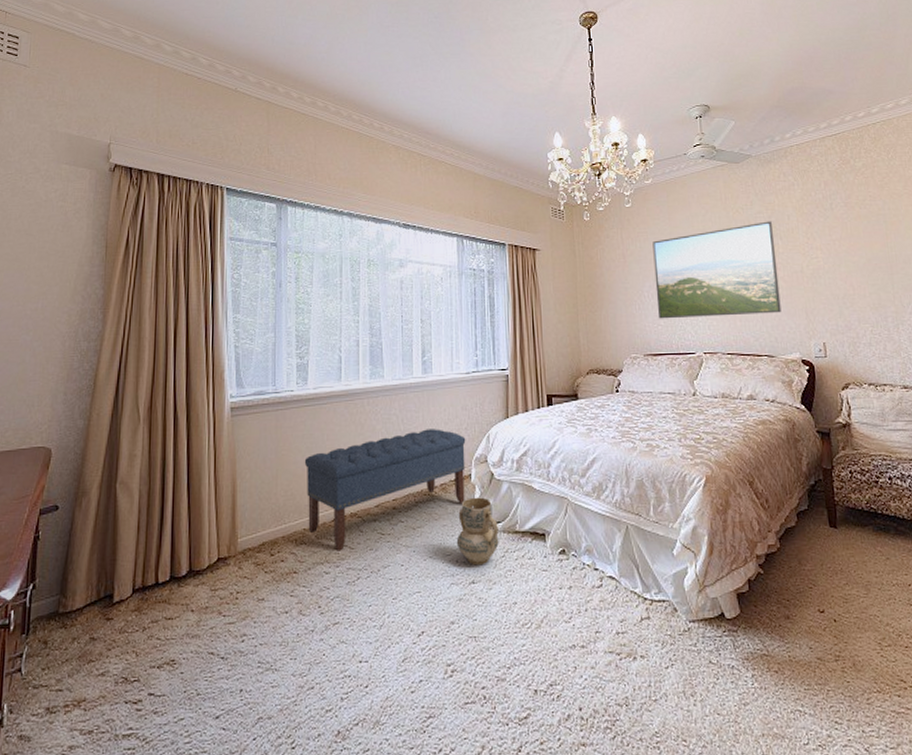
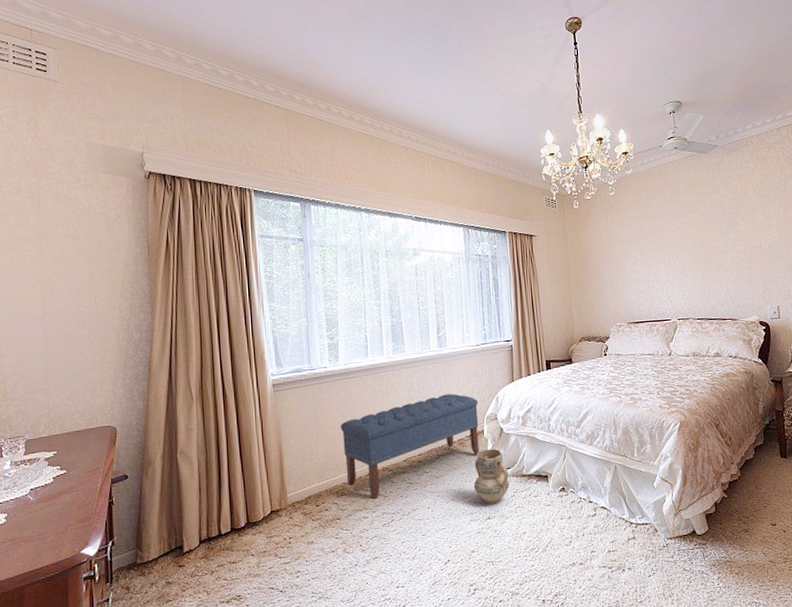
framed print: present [652,221,781,319] -> none [633,203,743,292]

